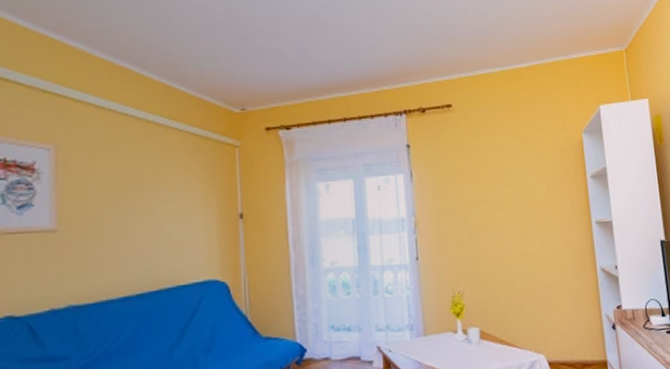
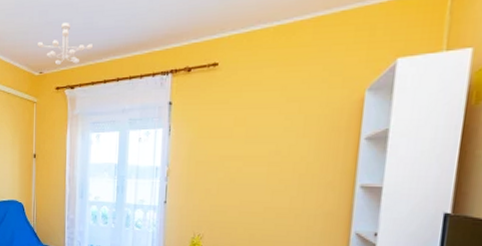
ceiling light fixture: none [236,52,311,101] -> present [38,23,94,65]

